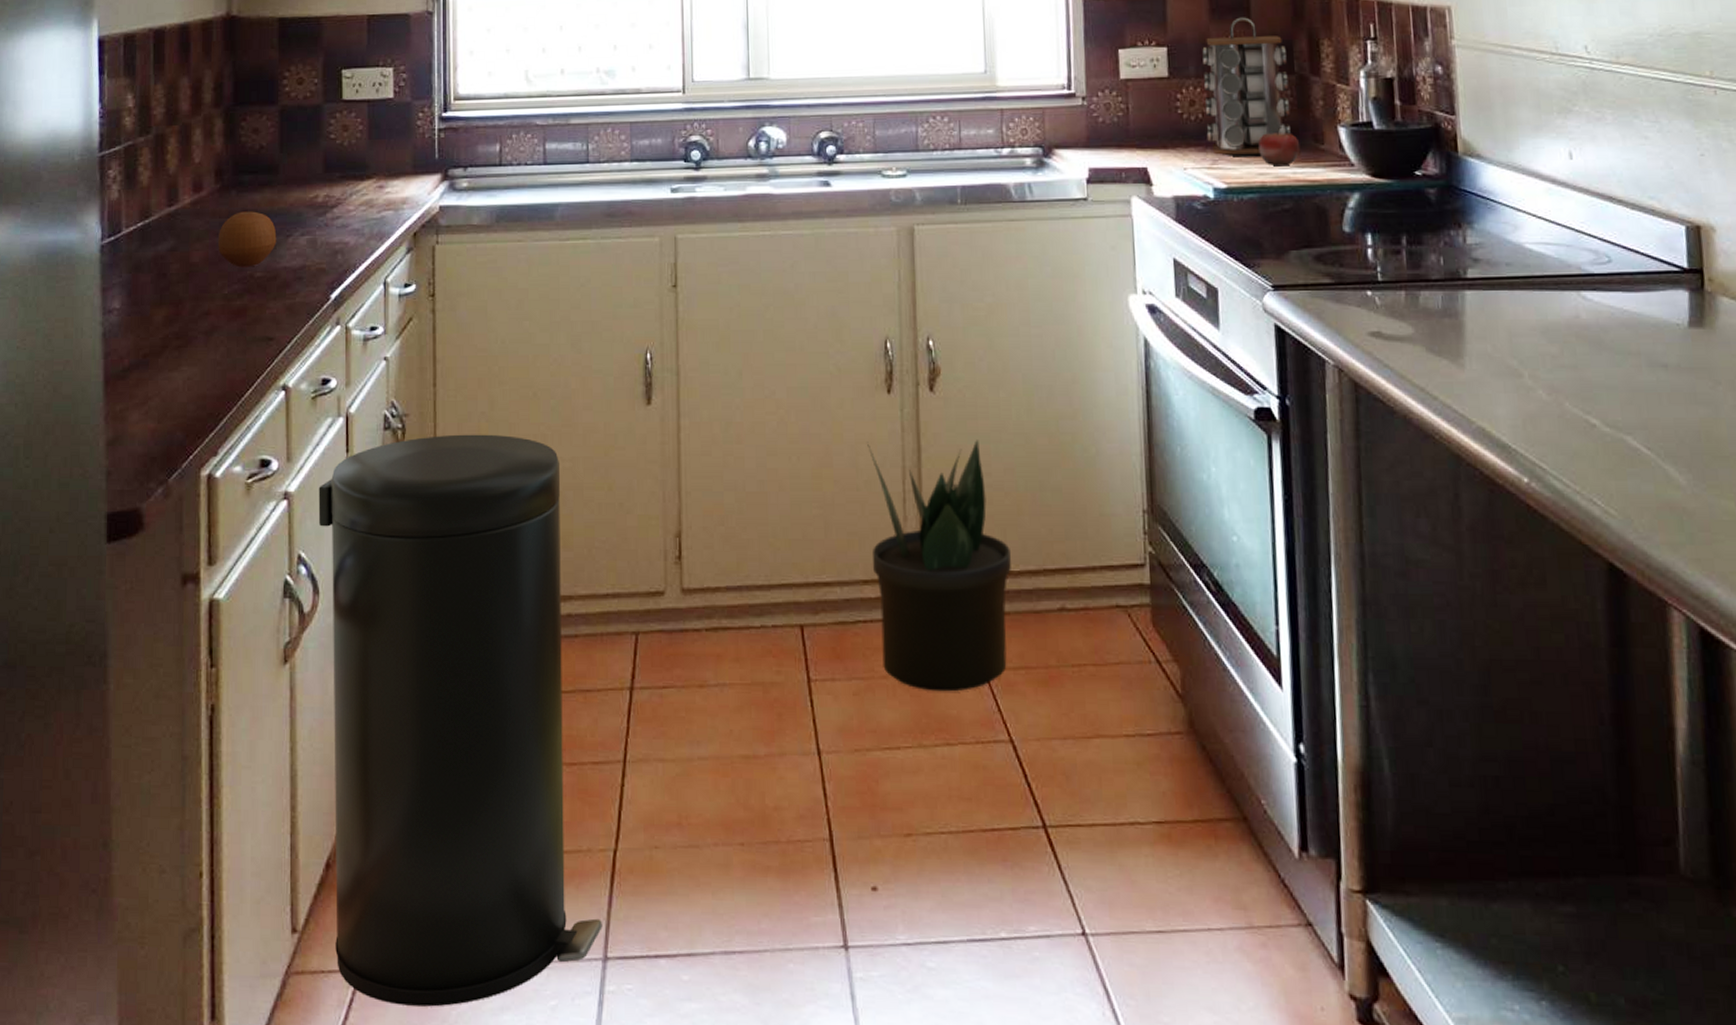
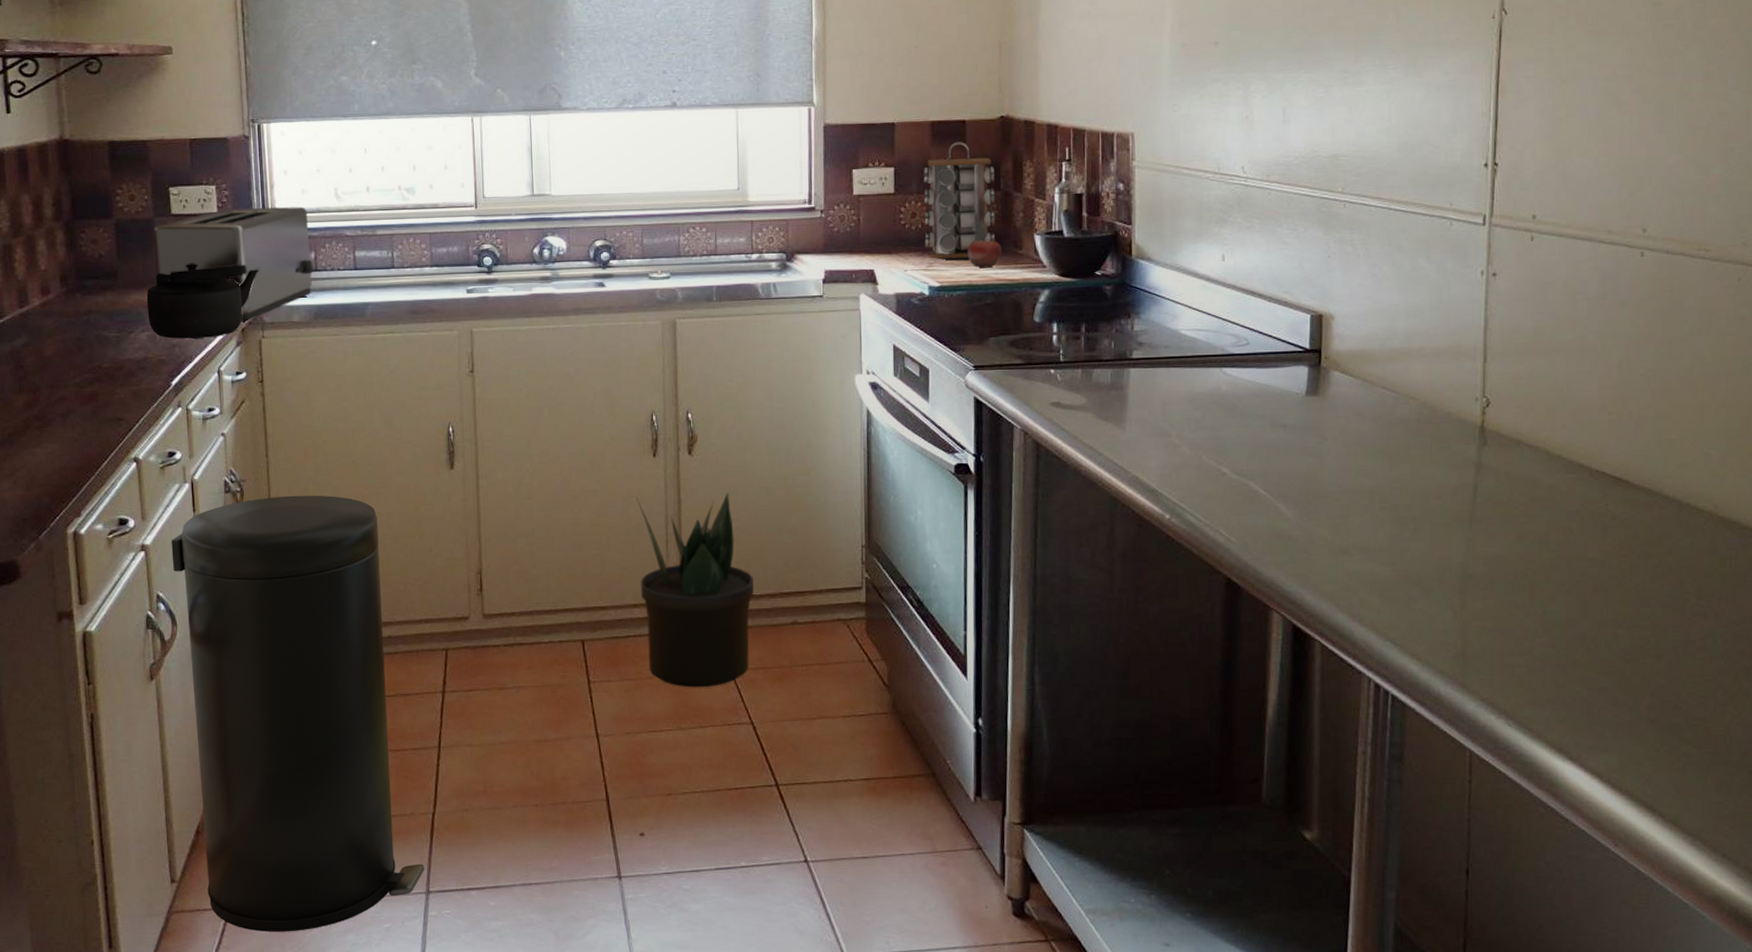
fruit: present [218,211,277,268] -> none [67,311,120,360]
kettle: none [309,155,437,244] -> present [146,262,260,339]
toaster: none [320,92,498,225] -> present [152,207,314,322]

